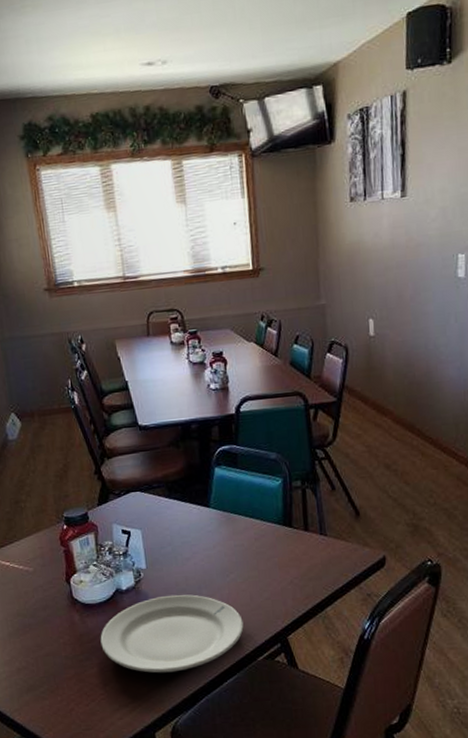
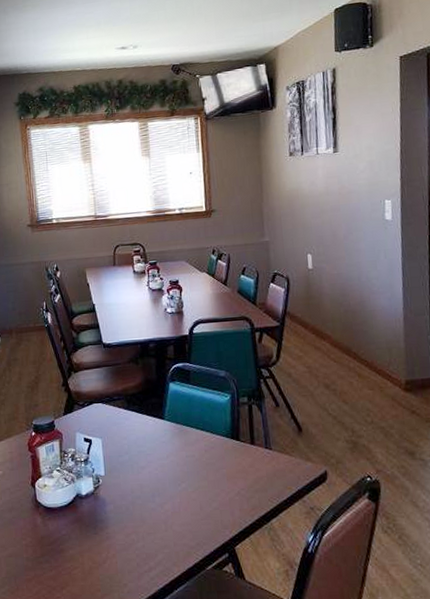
plate: present [100,594,244,673] -> none [59,501,194,579]

